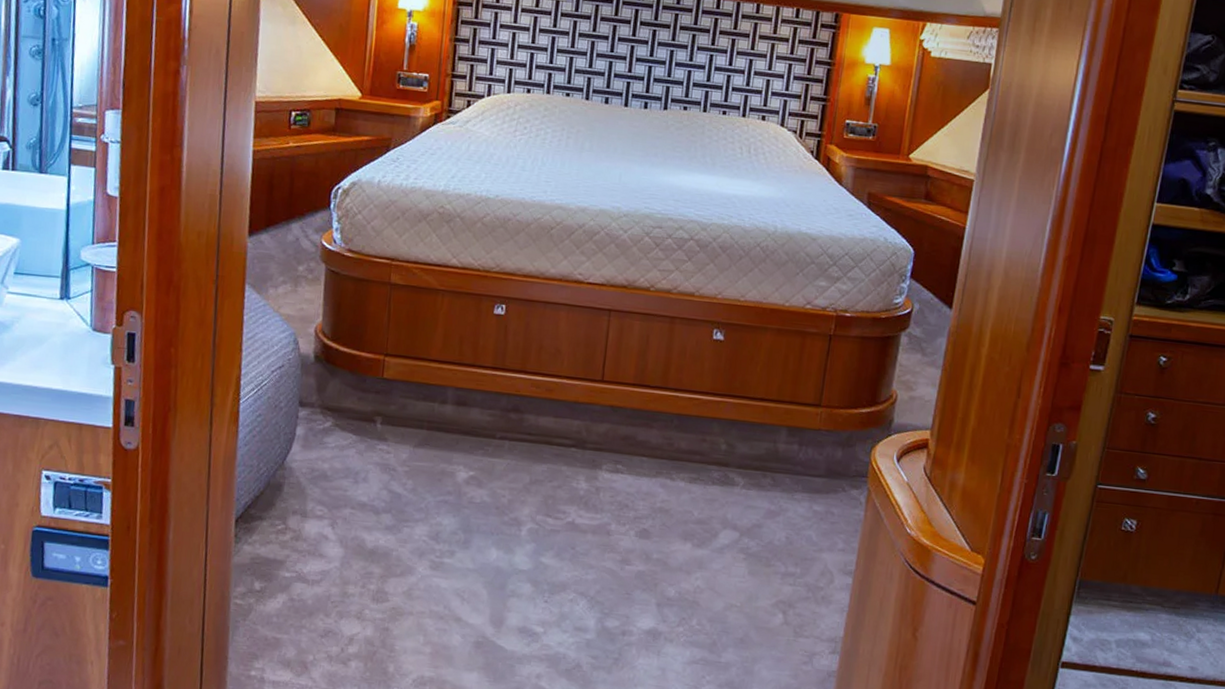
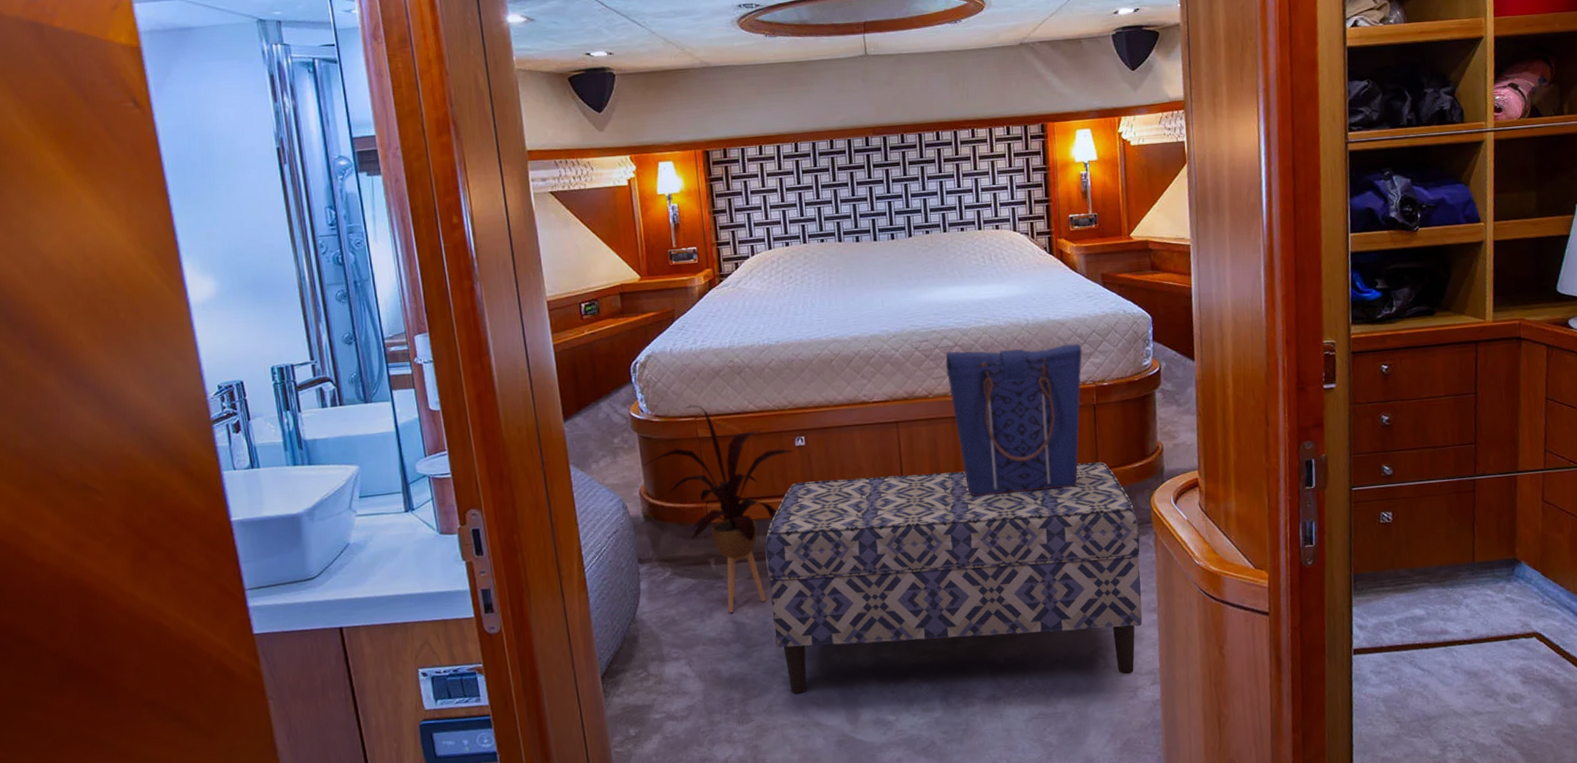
house plant: none [324,246,492,480] -> present [643,405,795,613]
bench: none [430,354,853,637] -> present [765,462,1143,694]
tote bag: none [672,244,830,420] -> present [945,344,1083,496]

